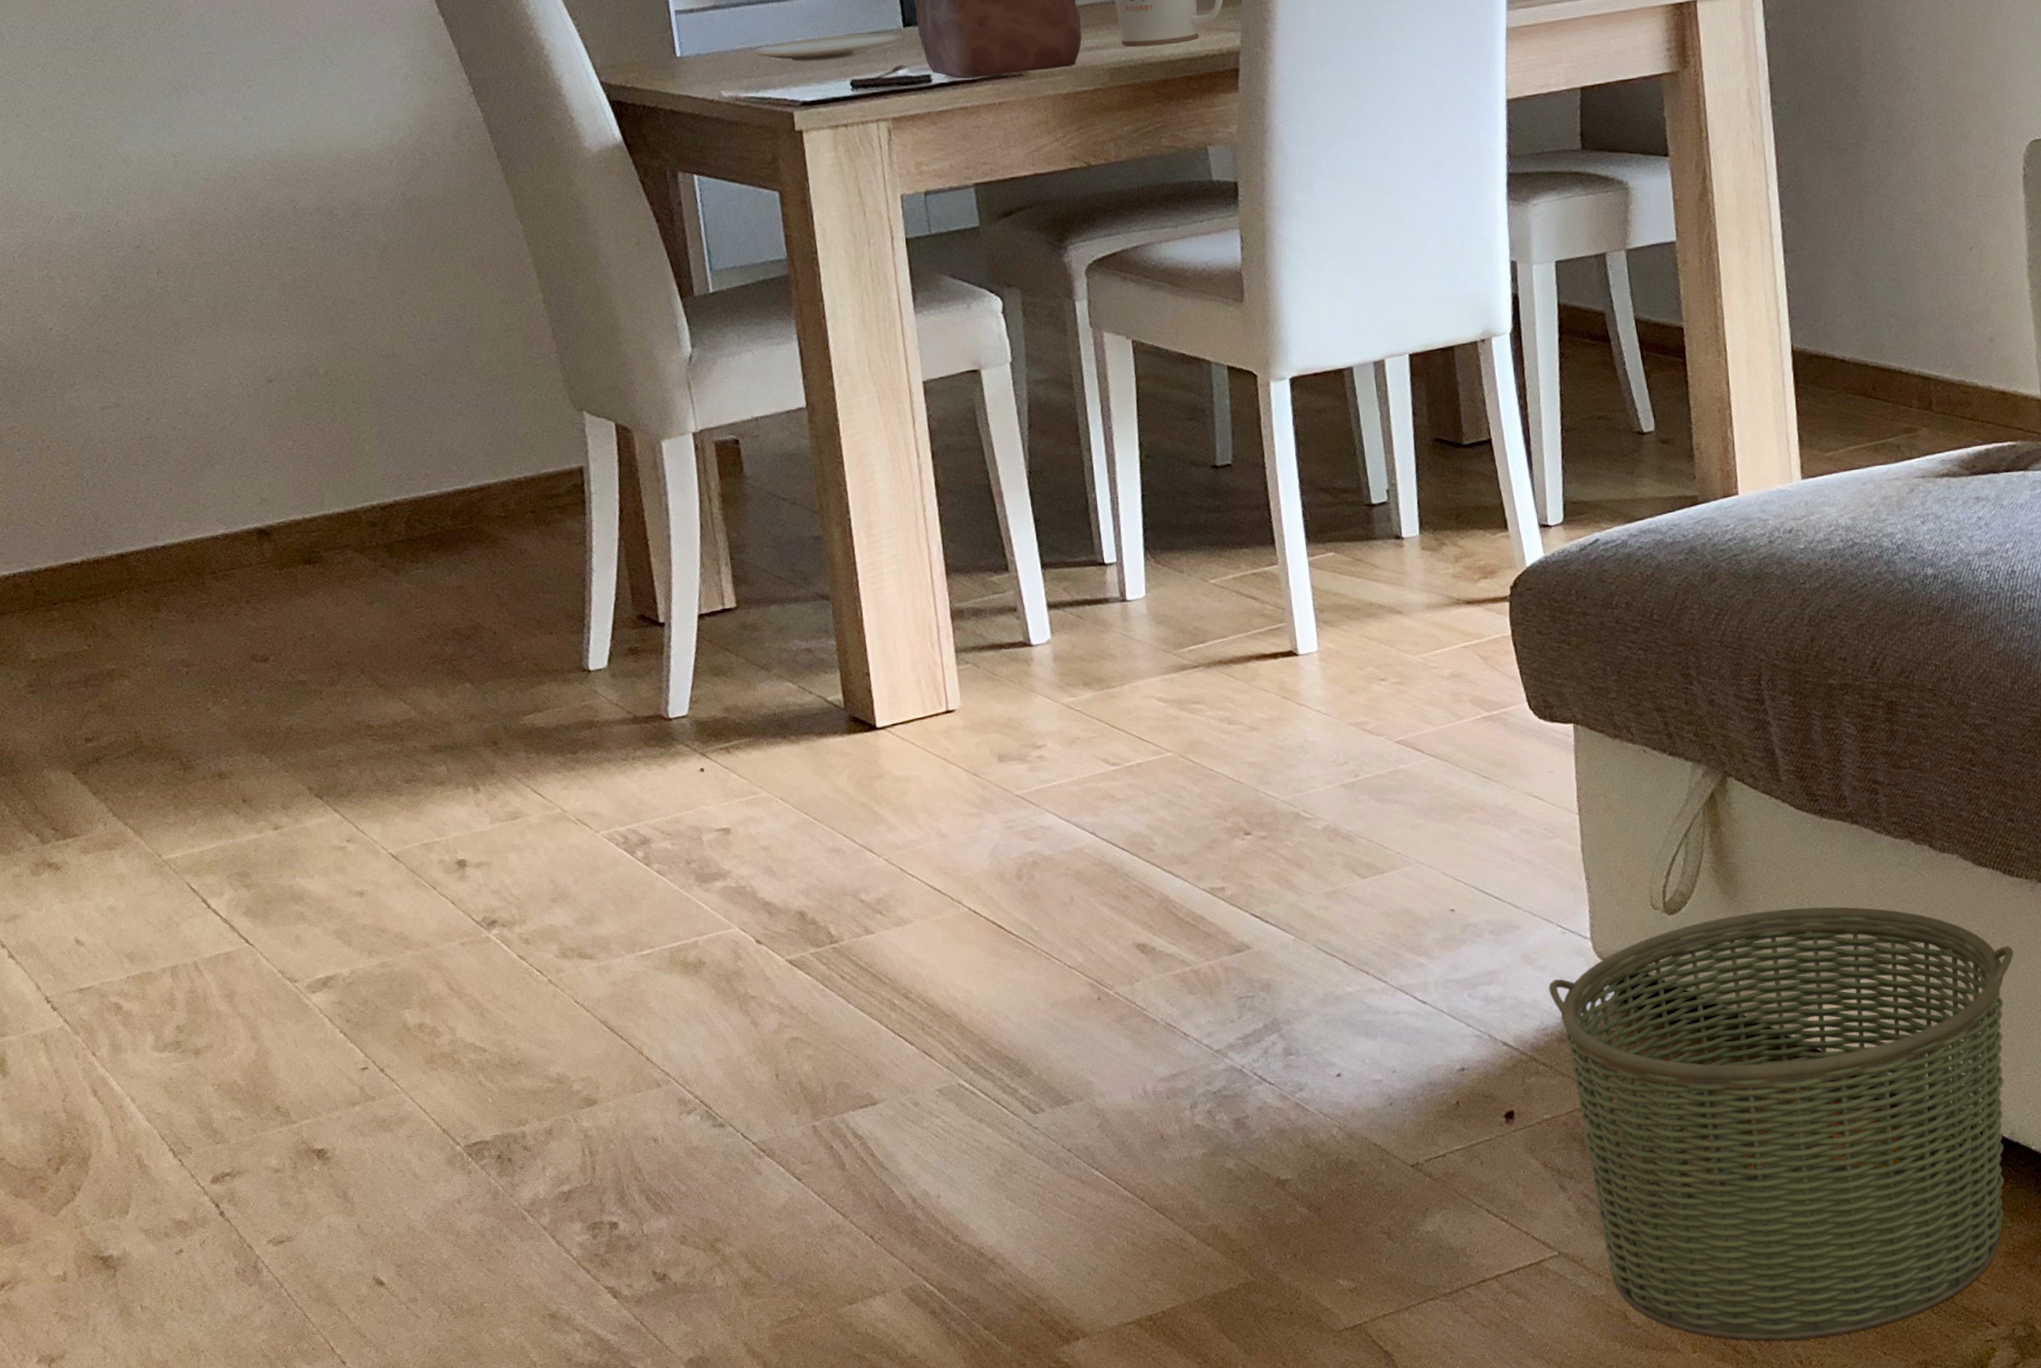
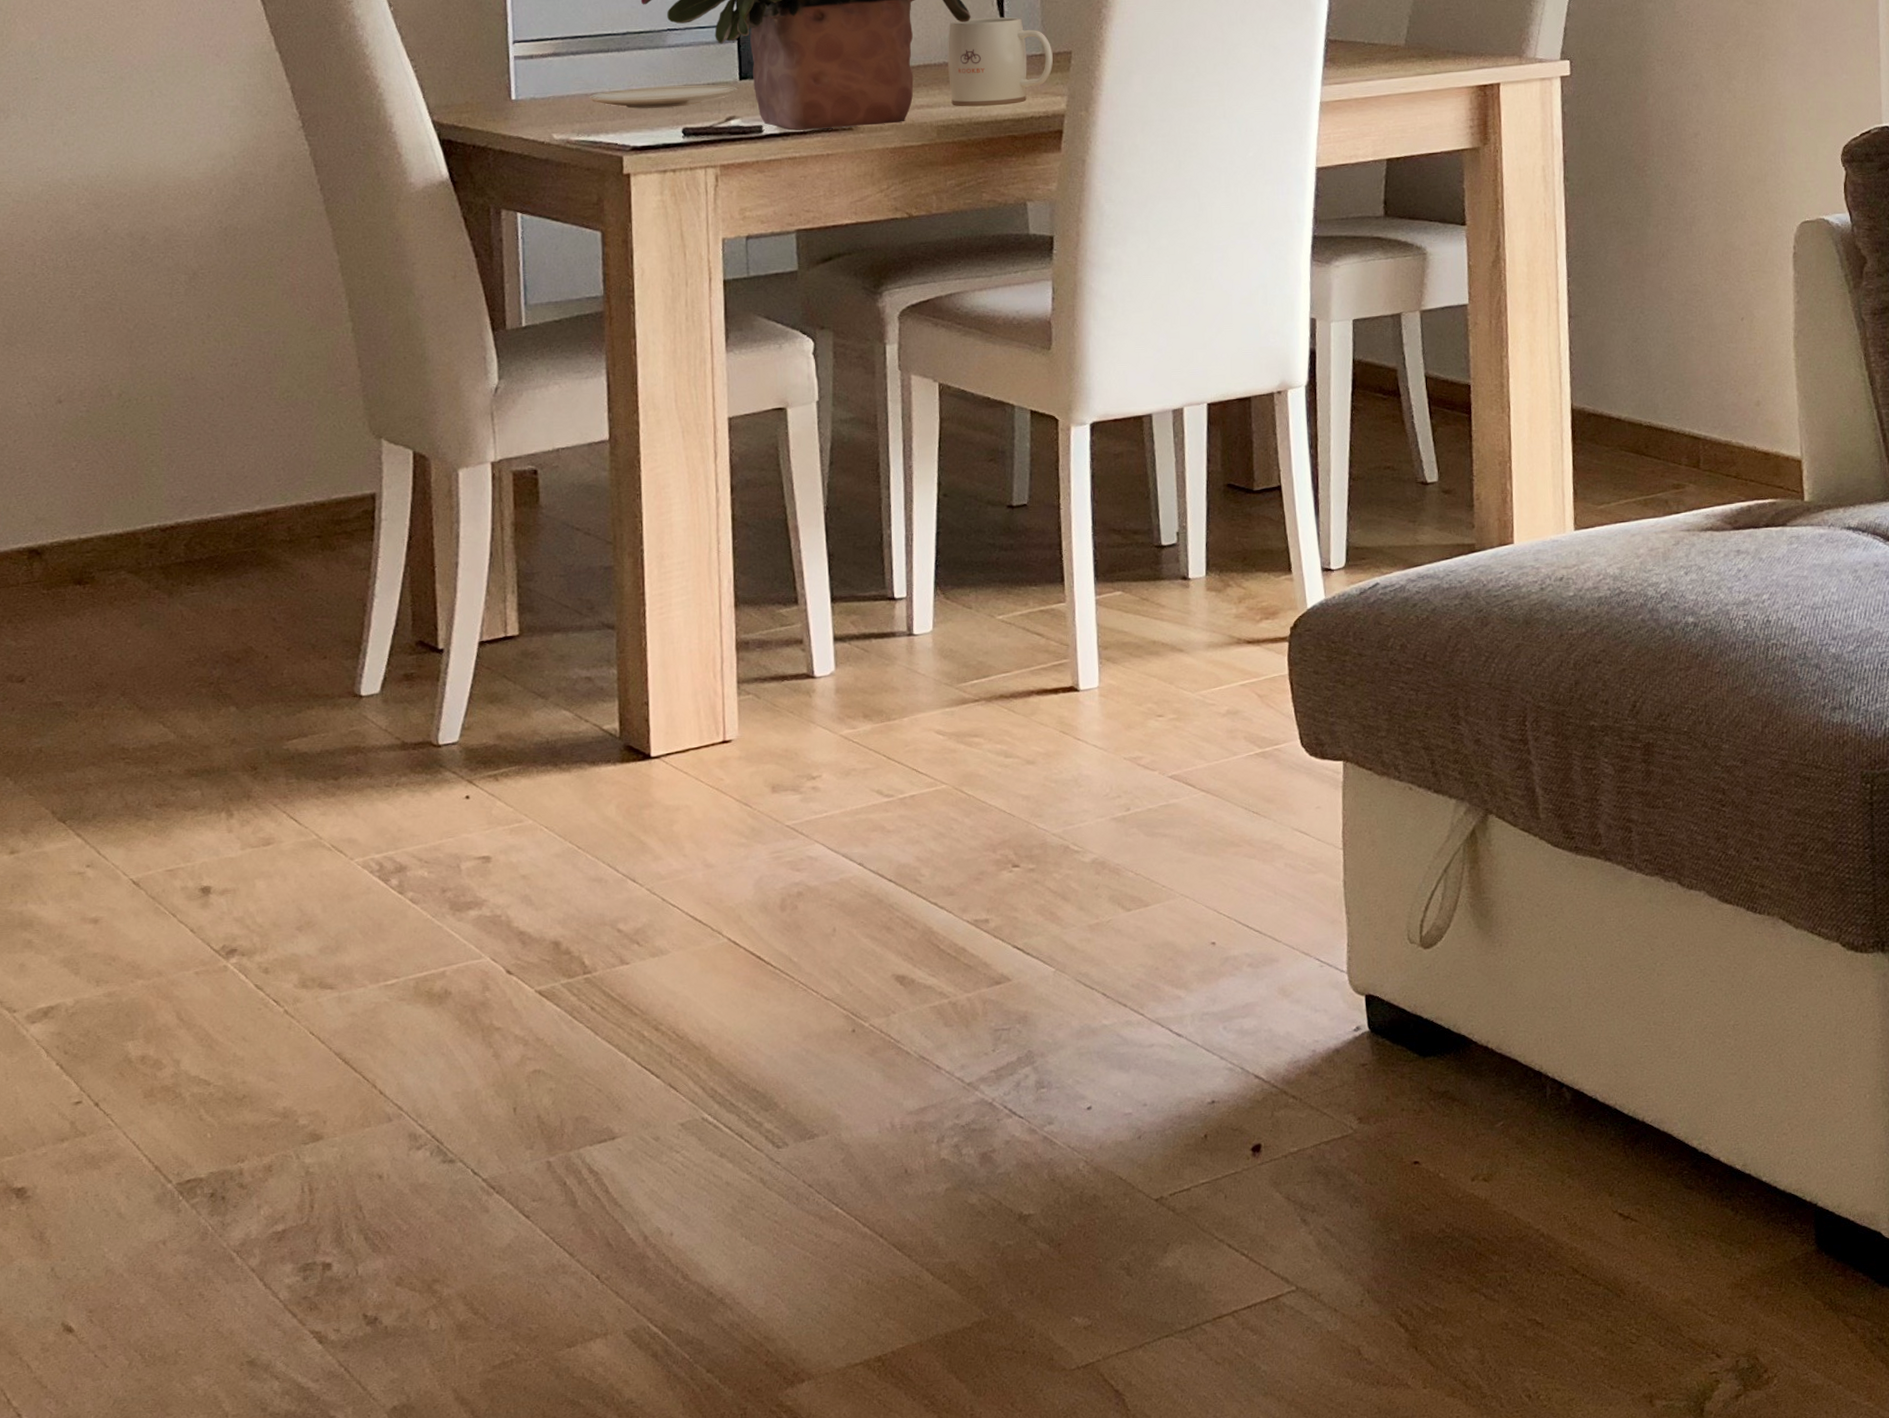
basket: present [1548,907,2014,1341] -> none [1303,942,1753,1376]

